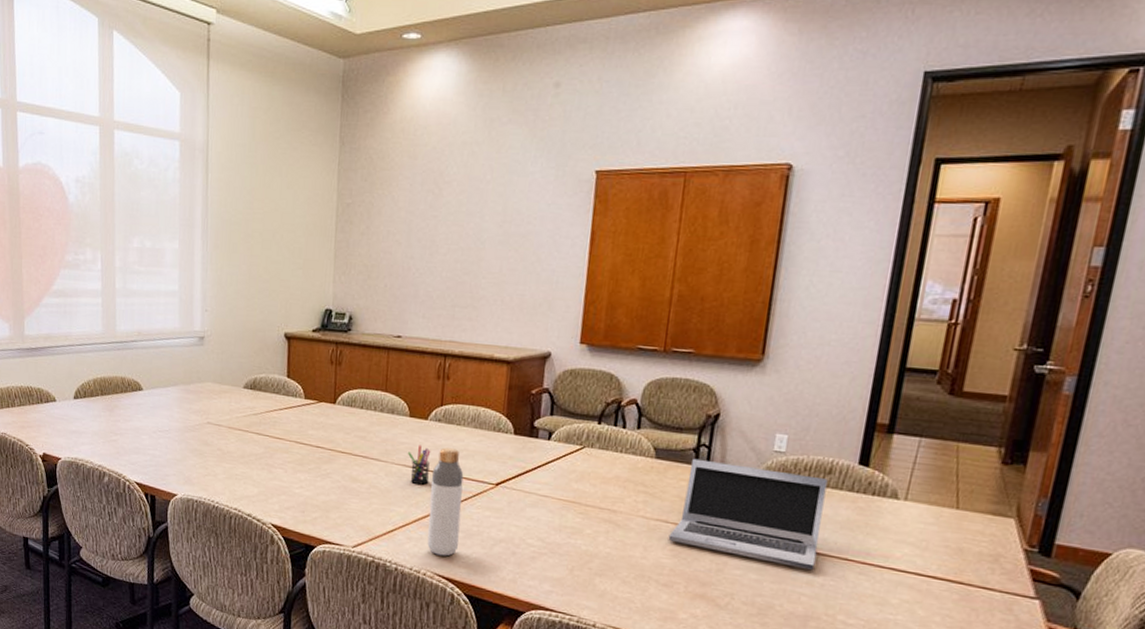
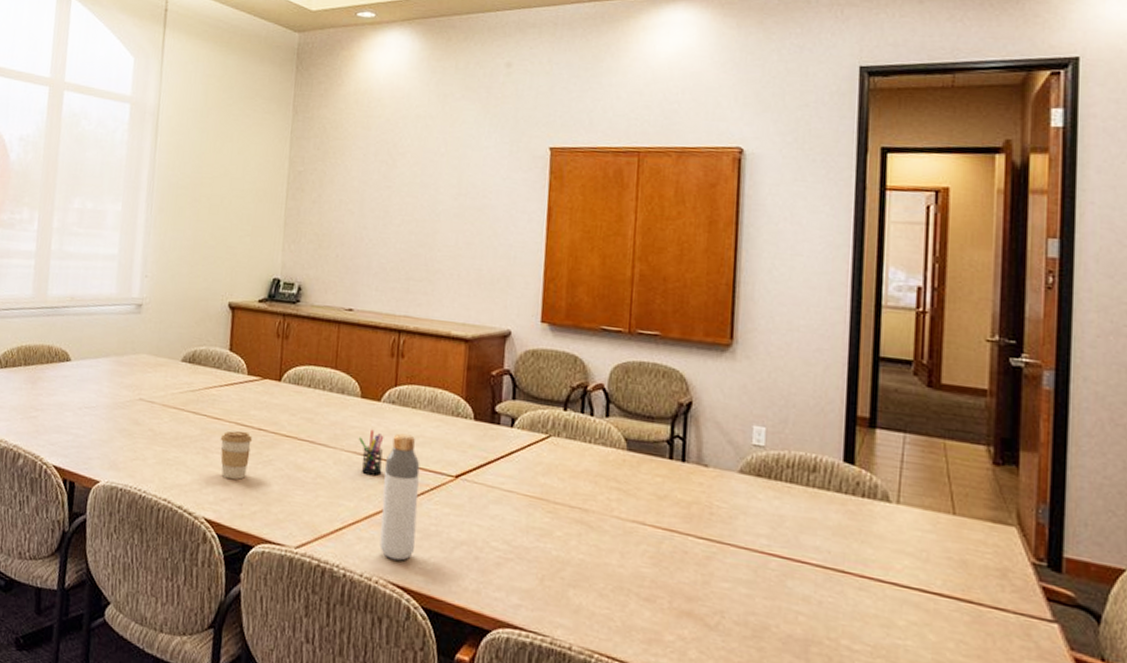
coffee cup: none [282,448,312,491] -> present [220,431,253,480]
laptop: present [668,458,828,570] -> none [647,451,813,583]

